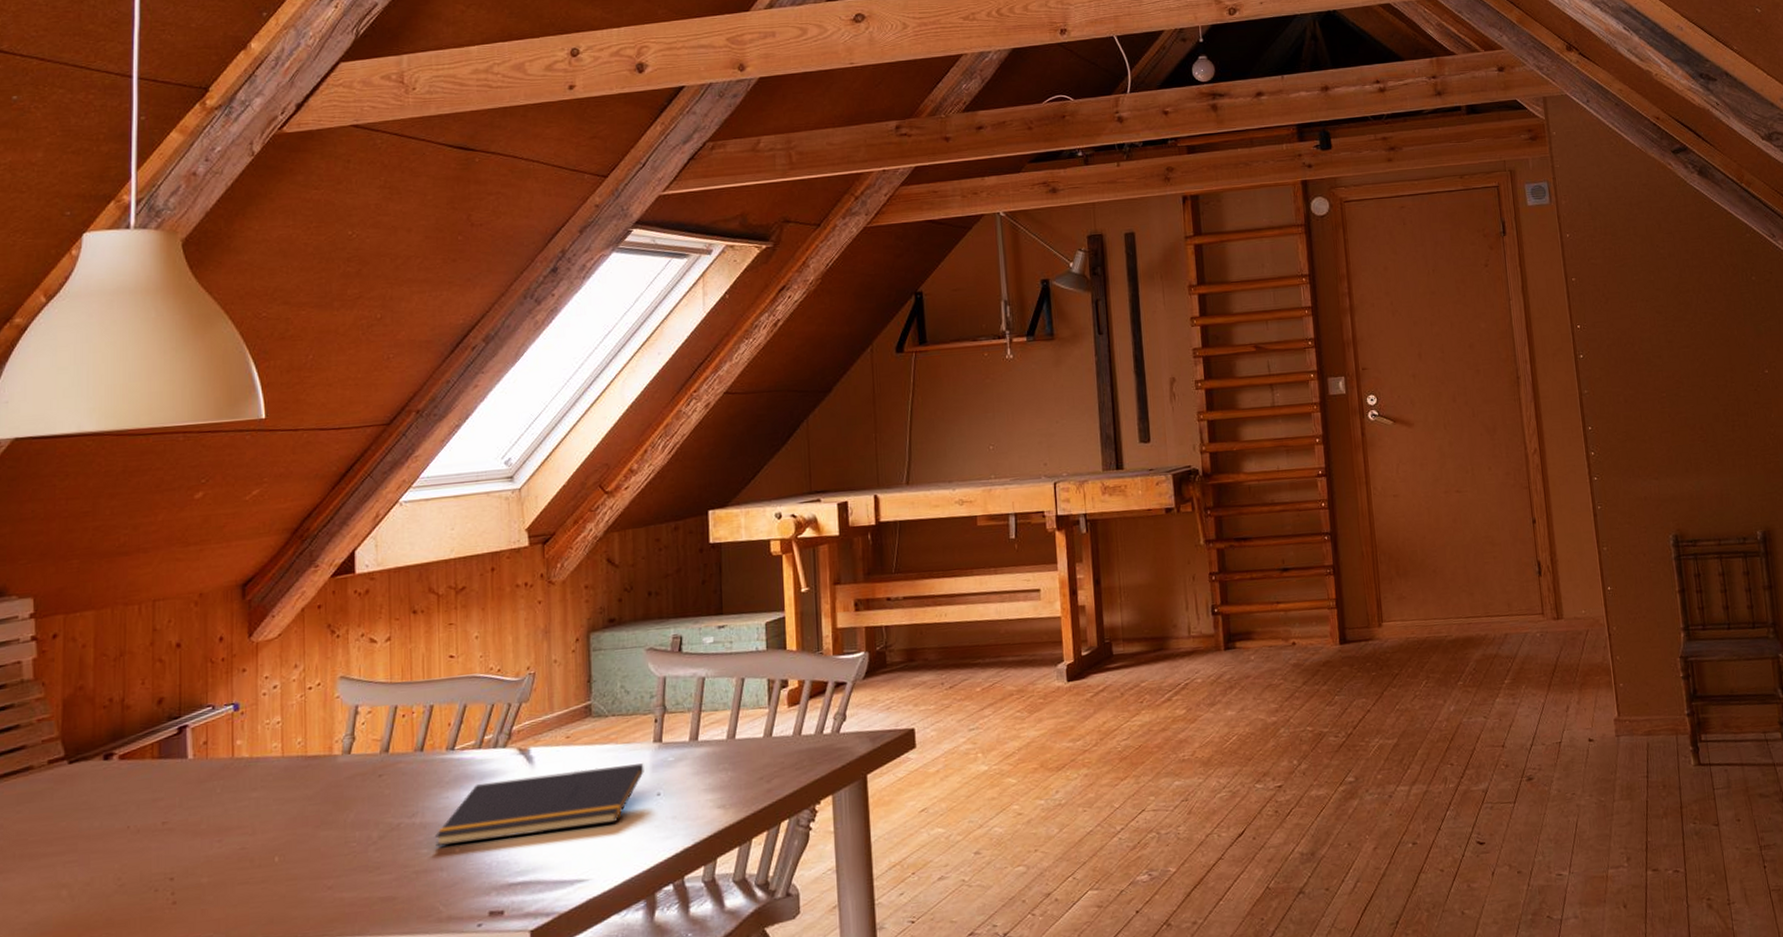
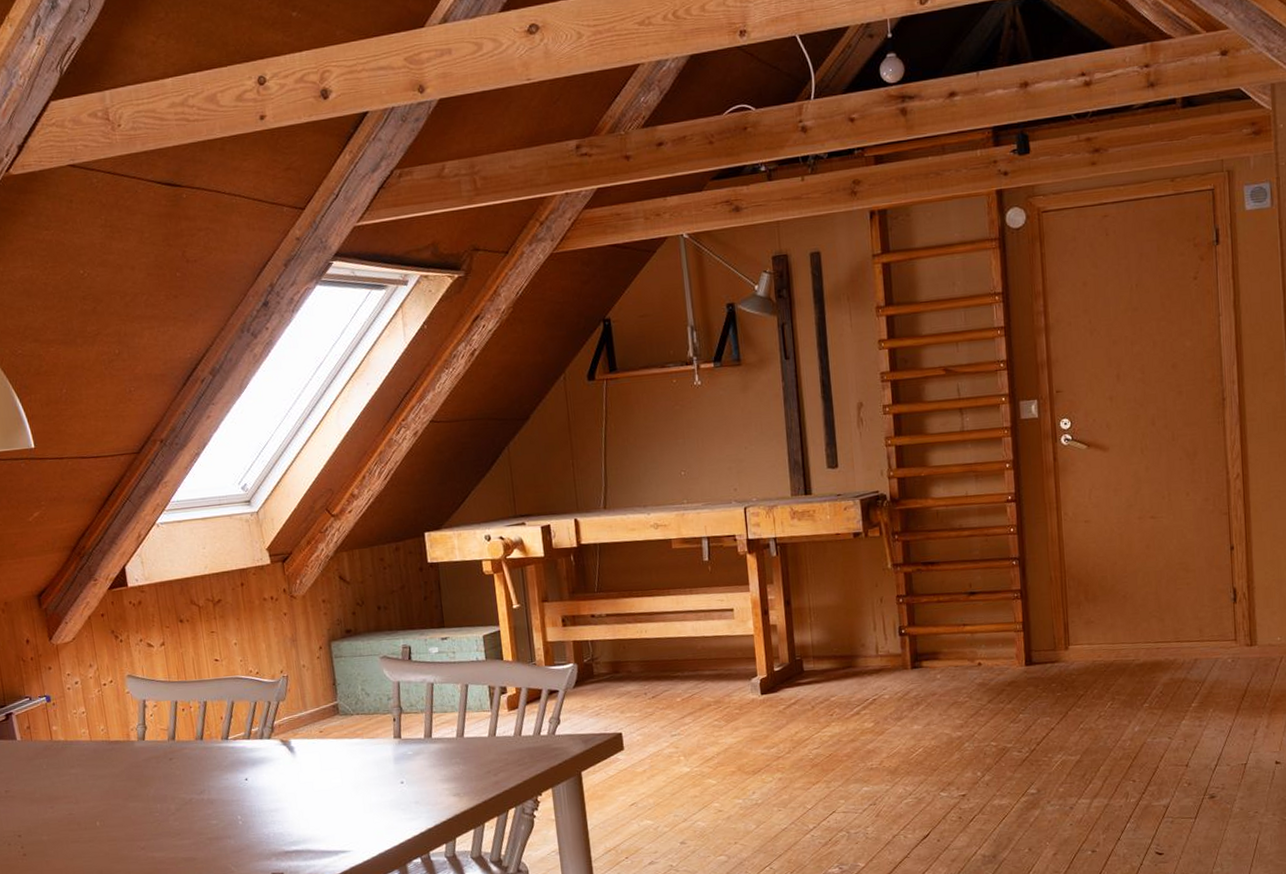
notepad: present [435,763,644,847] -> none [221,756,388,819]

